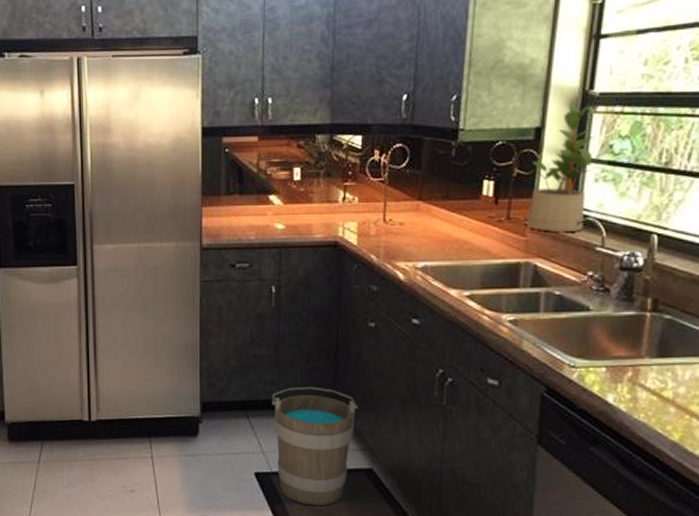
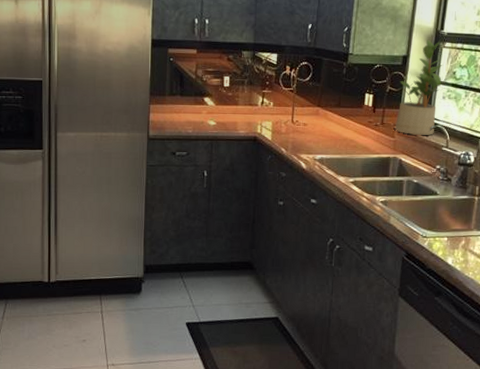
bucket: present [272,386,358,507] -> none [202,252,268,349]

